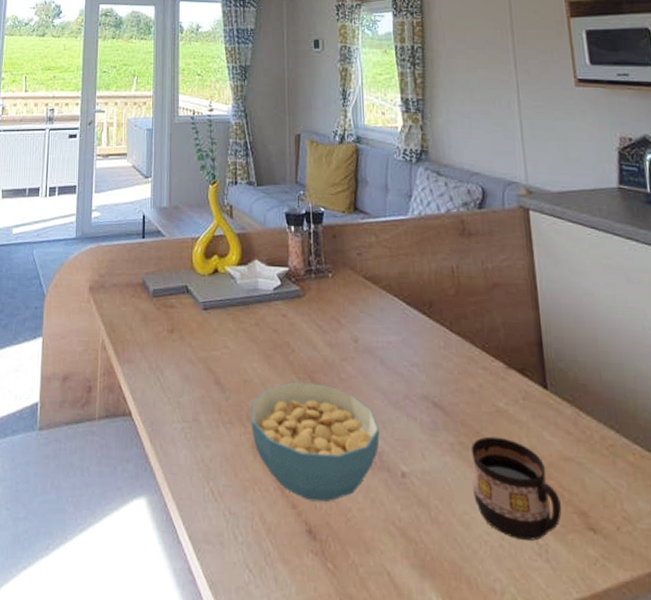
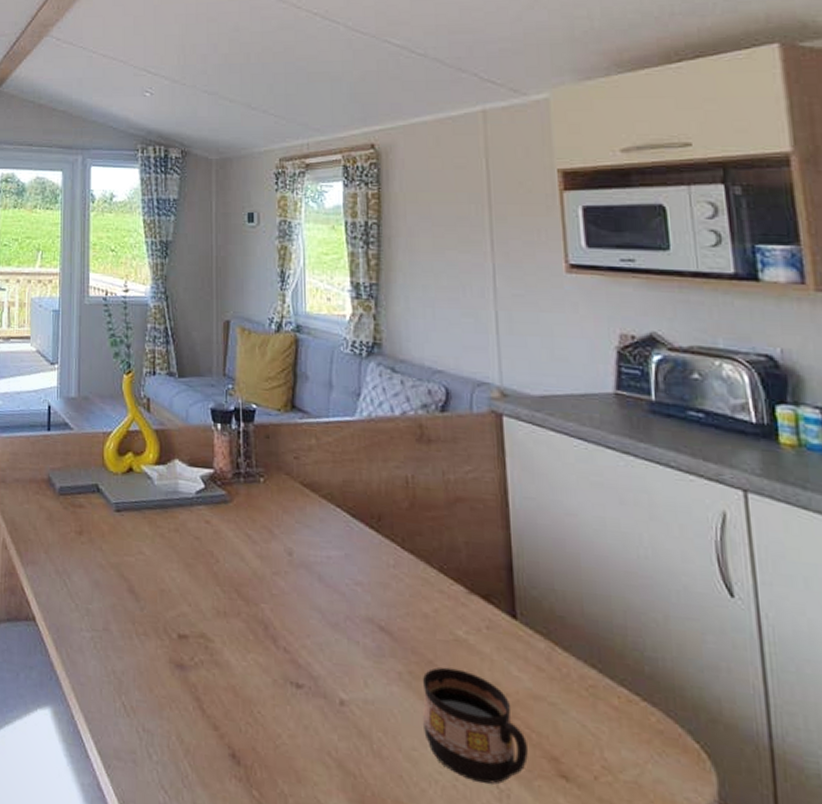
cereal bowl: present [251,382,380,503] -> none [169,595,315,727]

